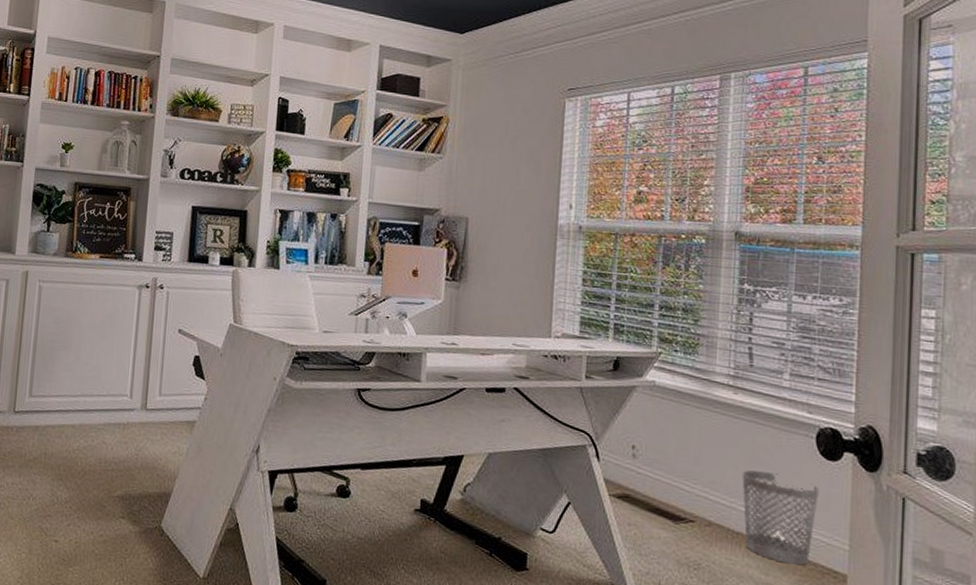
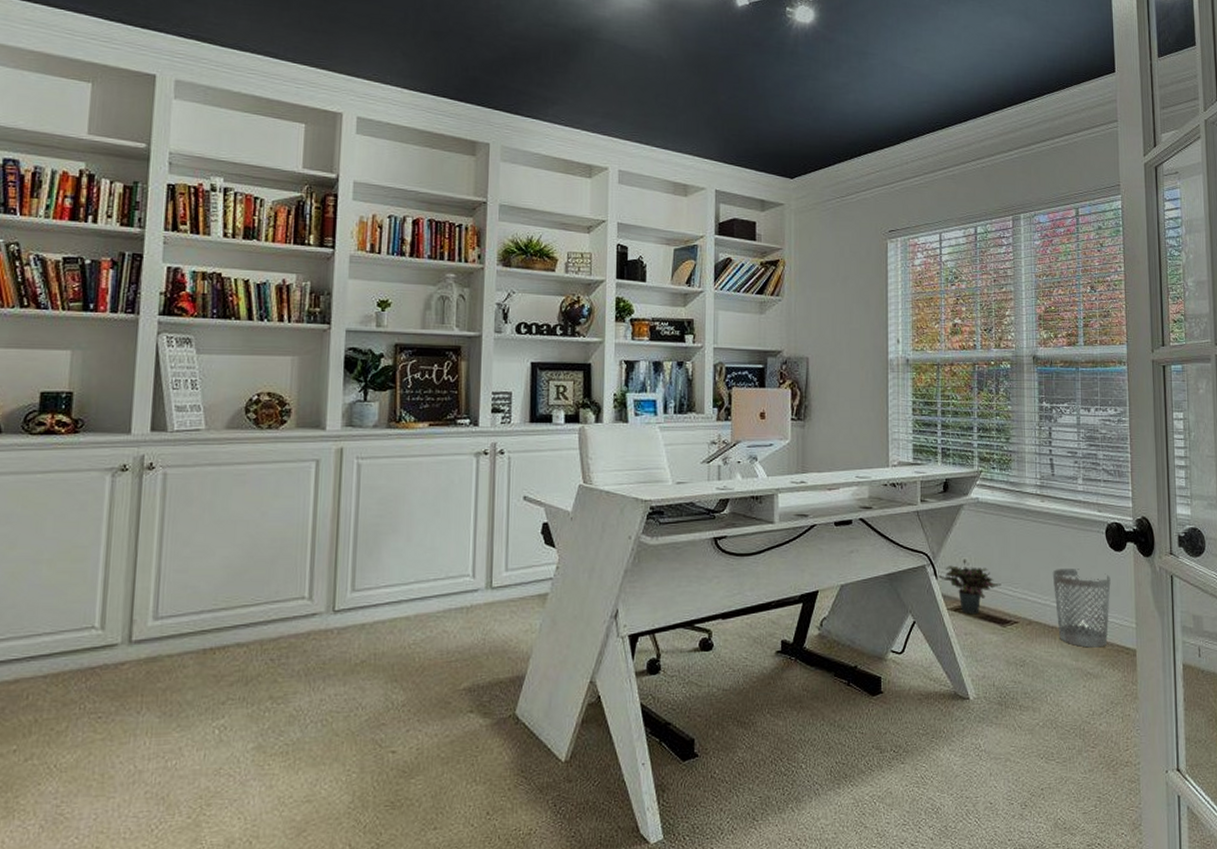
potted plant: none [602,449,677,506] -> present [939,565,1001,615]

